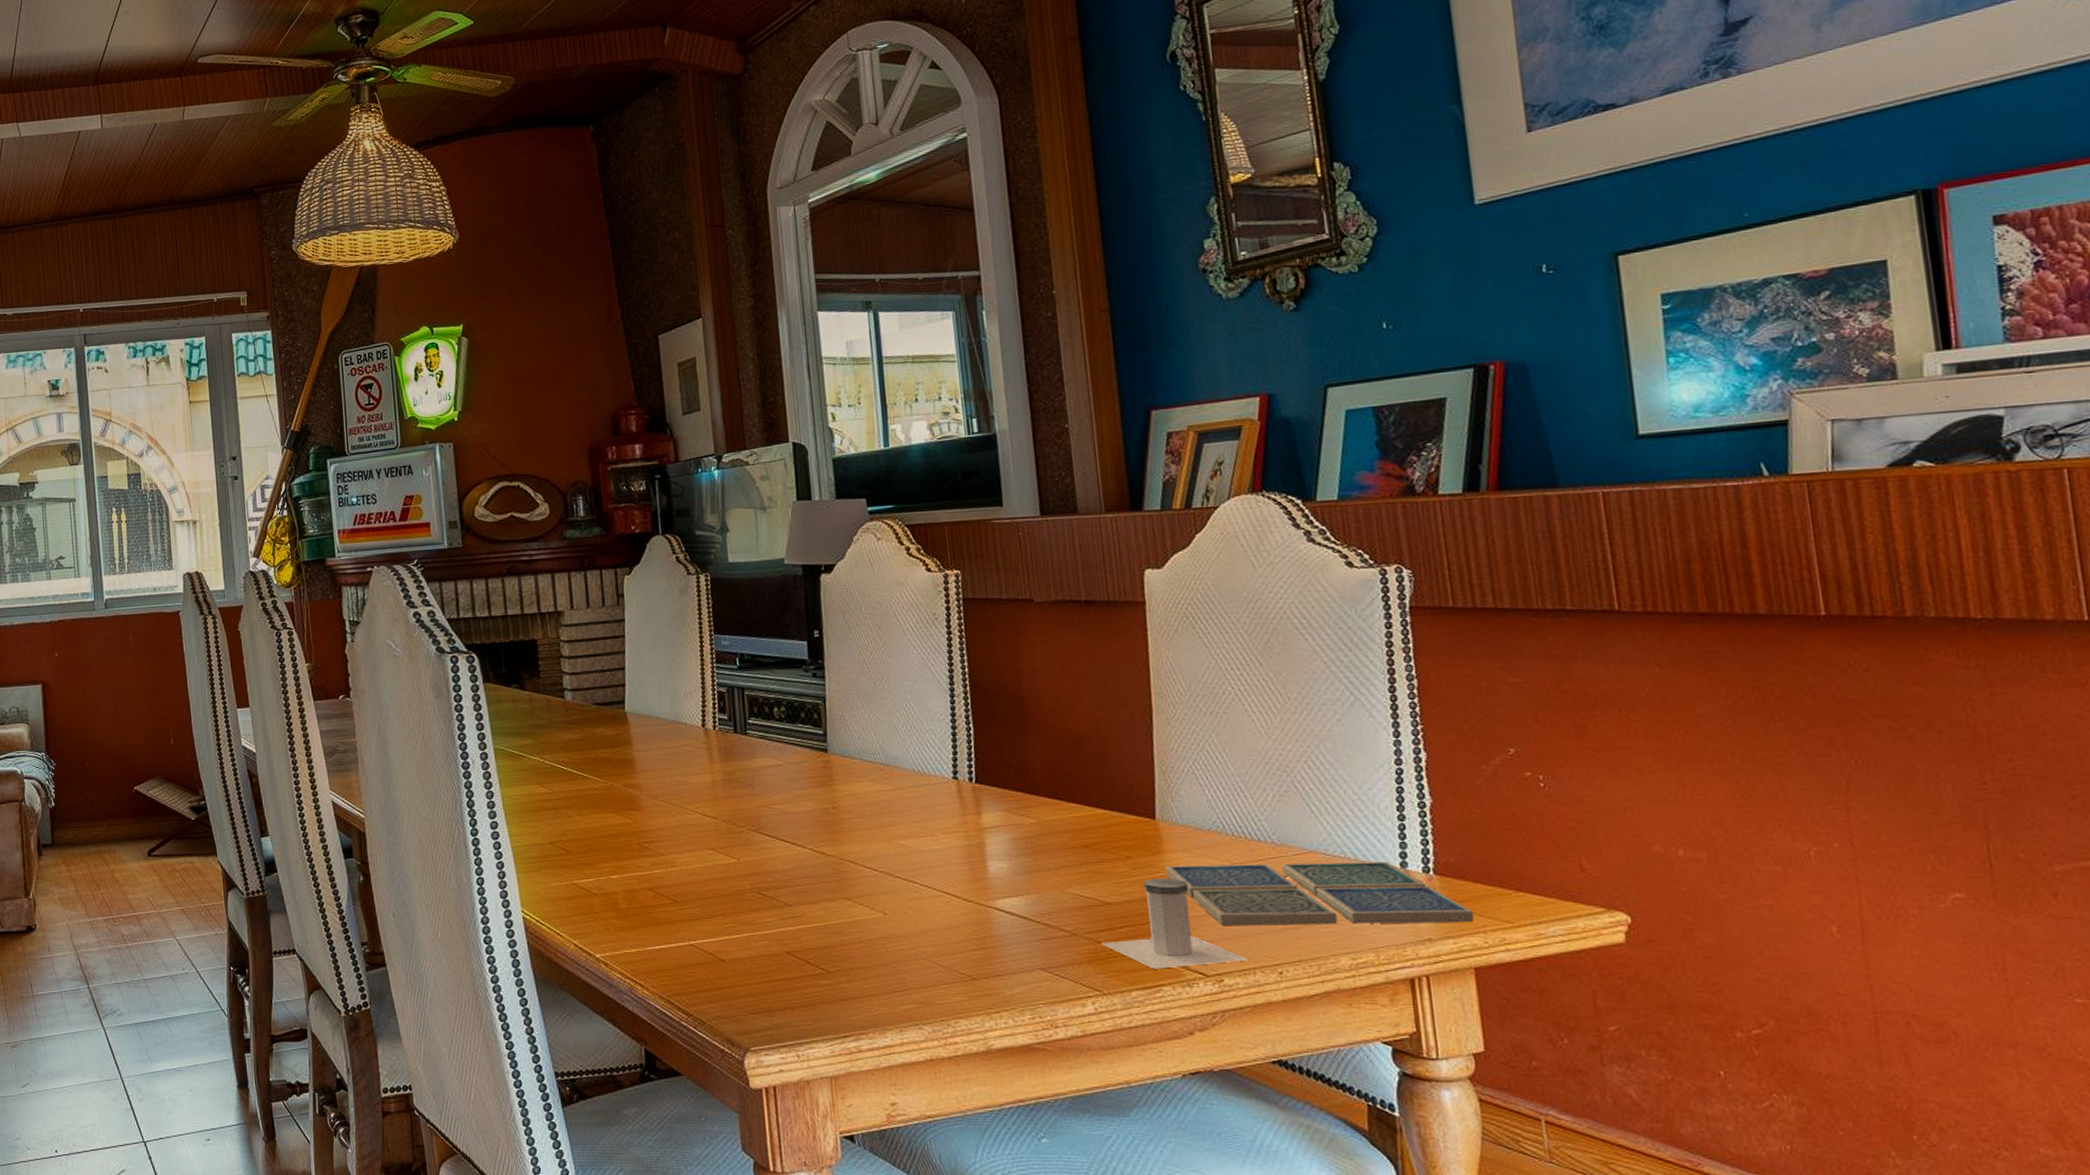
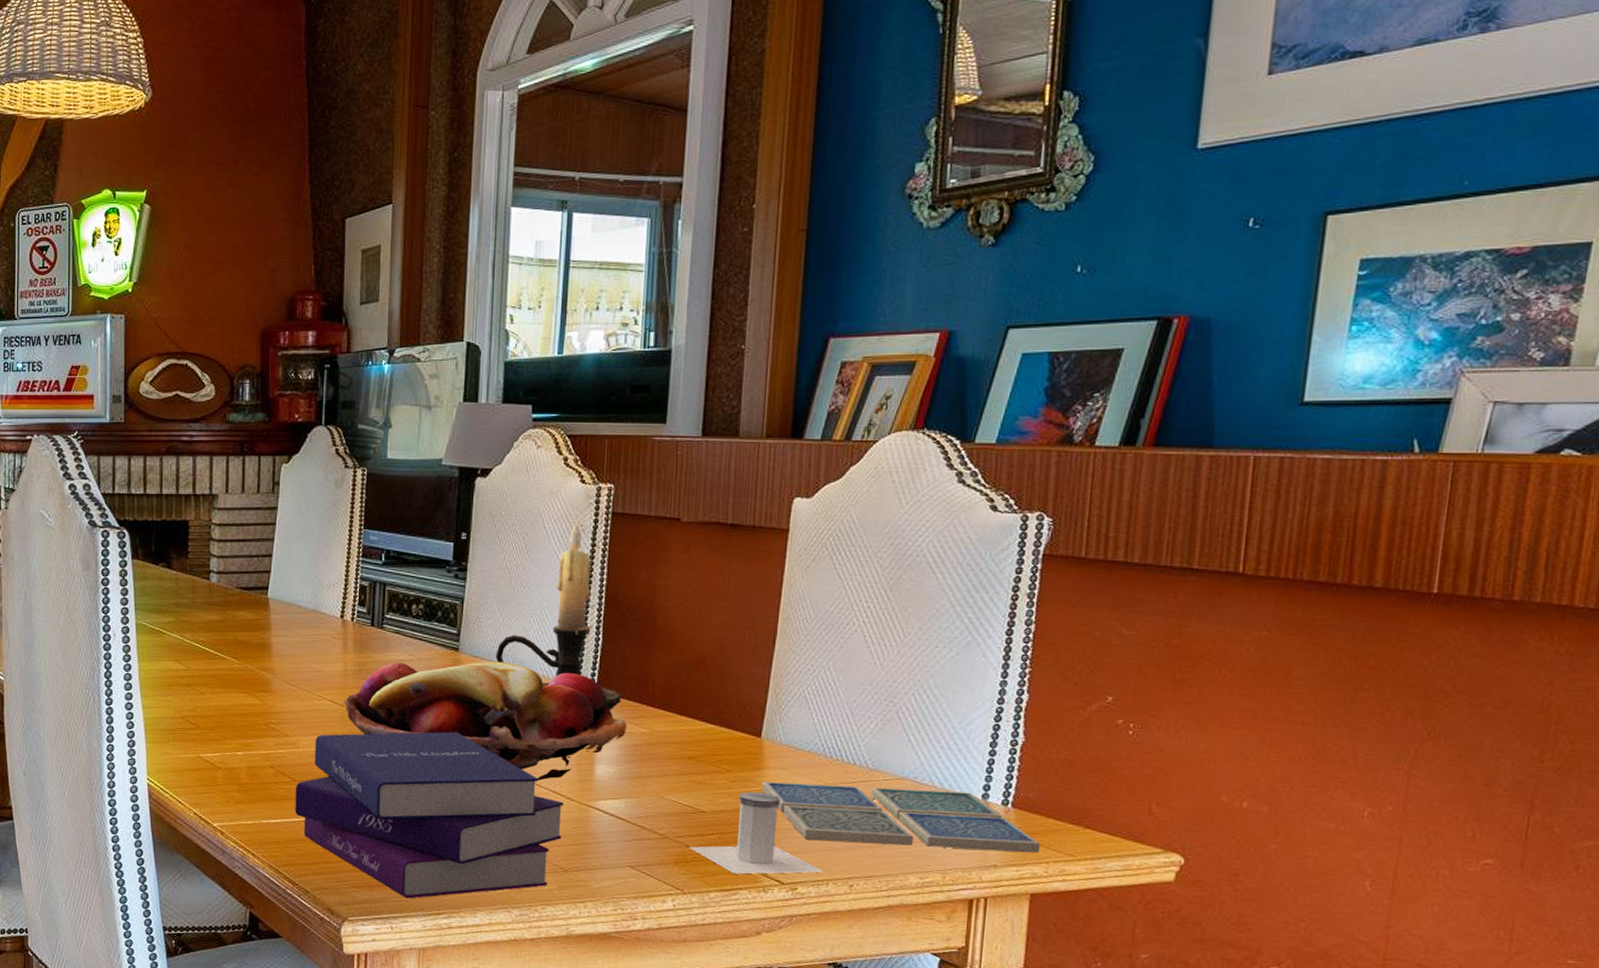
book: none [677,837,965,1022] -> present [295,731,564,899]
fruit basket: none [716,759,1014,883] -> present [343,661,627,781]
candle holder: none [866,610,1003,803] -> present [495,521,622,710]

